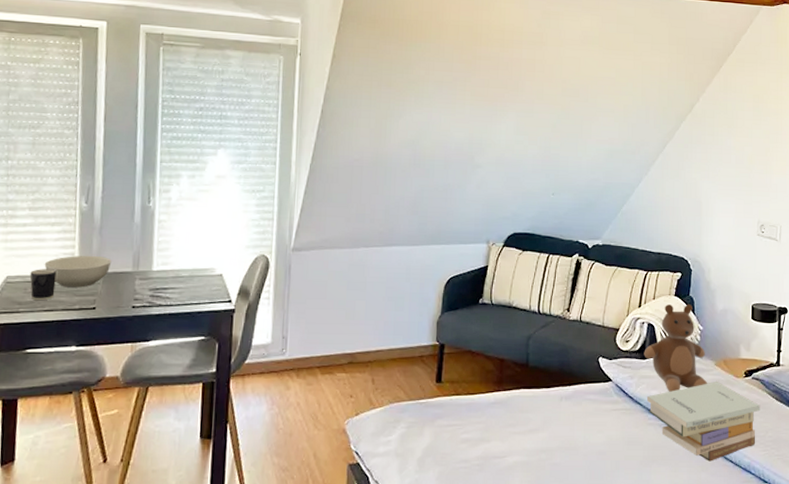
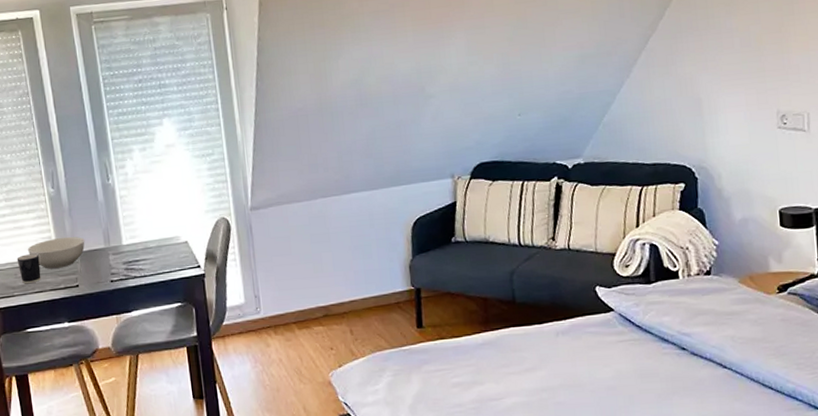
teddy bear: present [644,304,708,392] -> none [648,217,732,317]
books: present [647,382,761,462] -> none [659,301,803,390]

